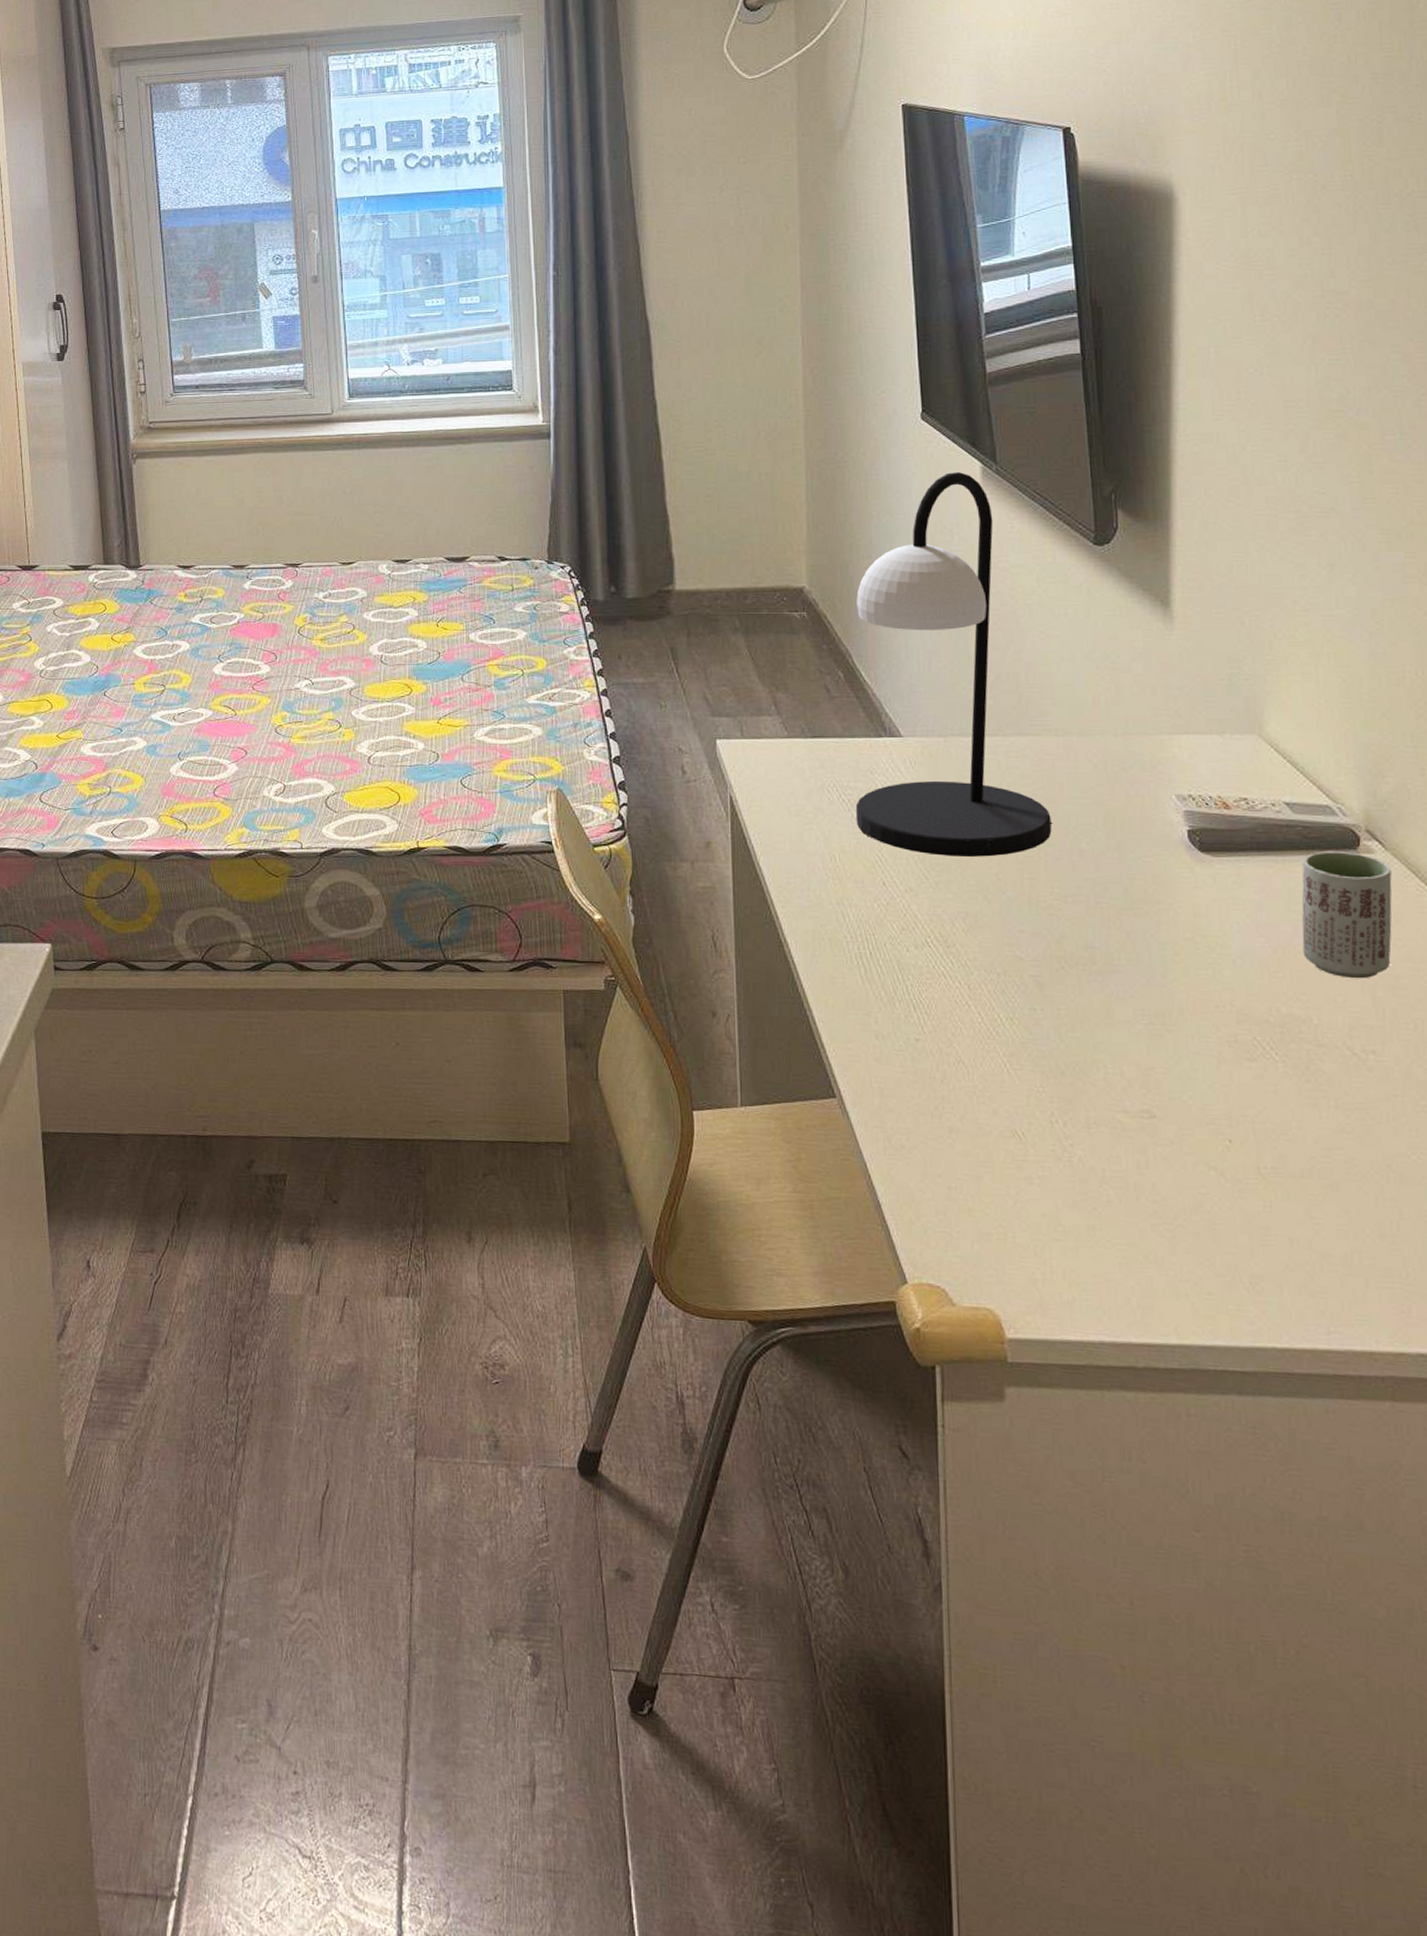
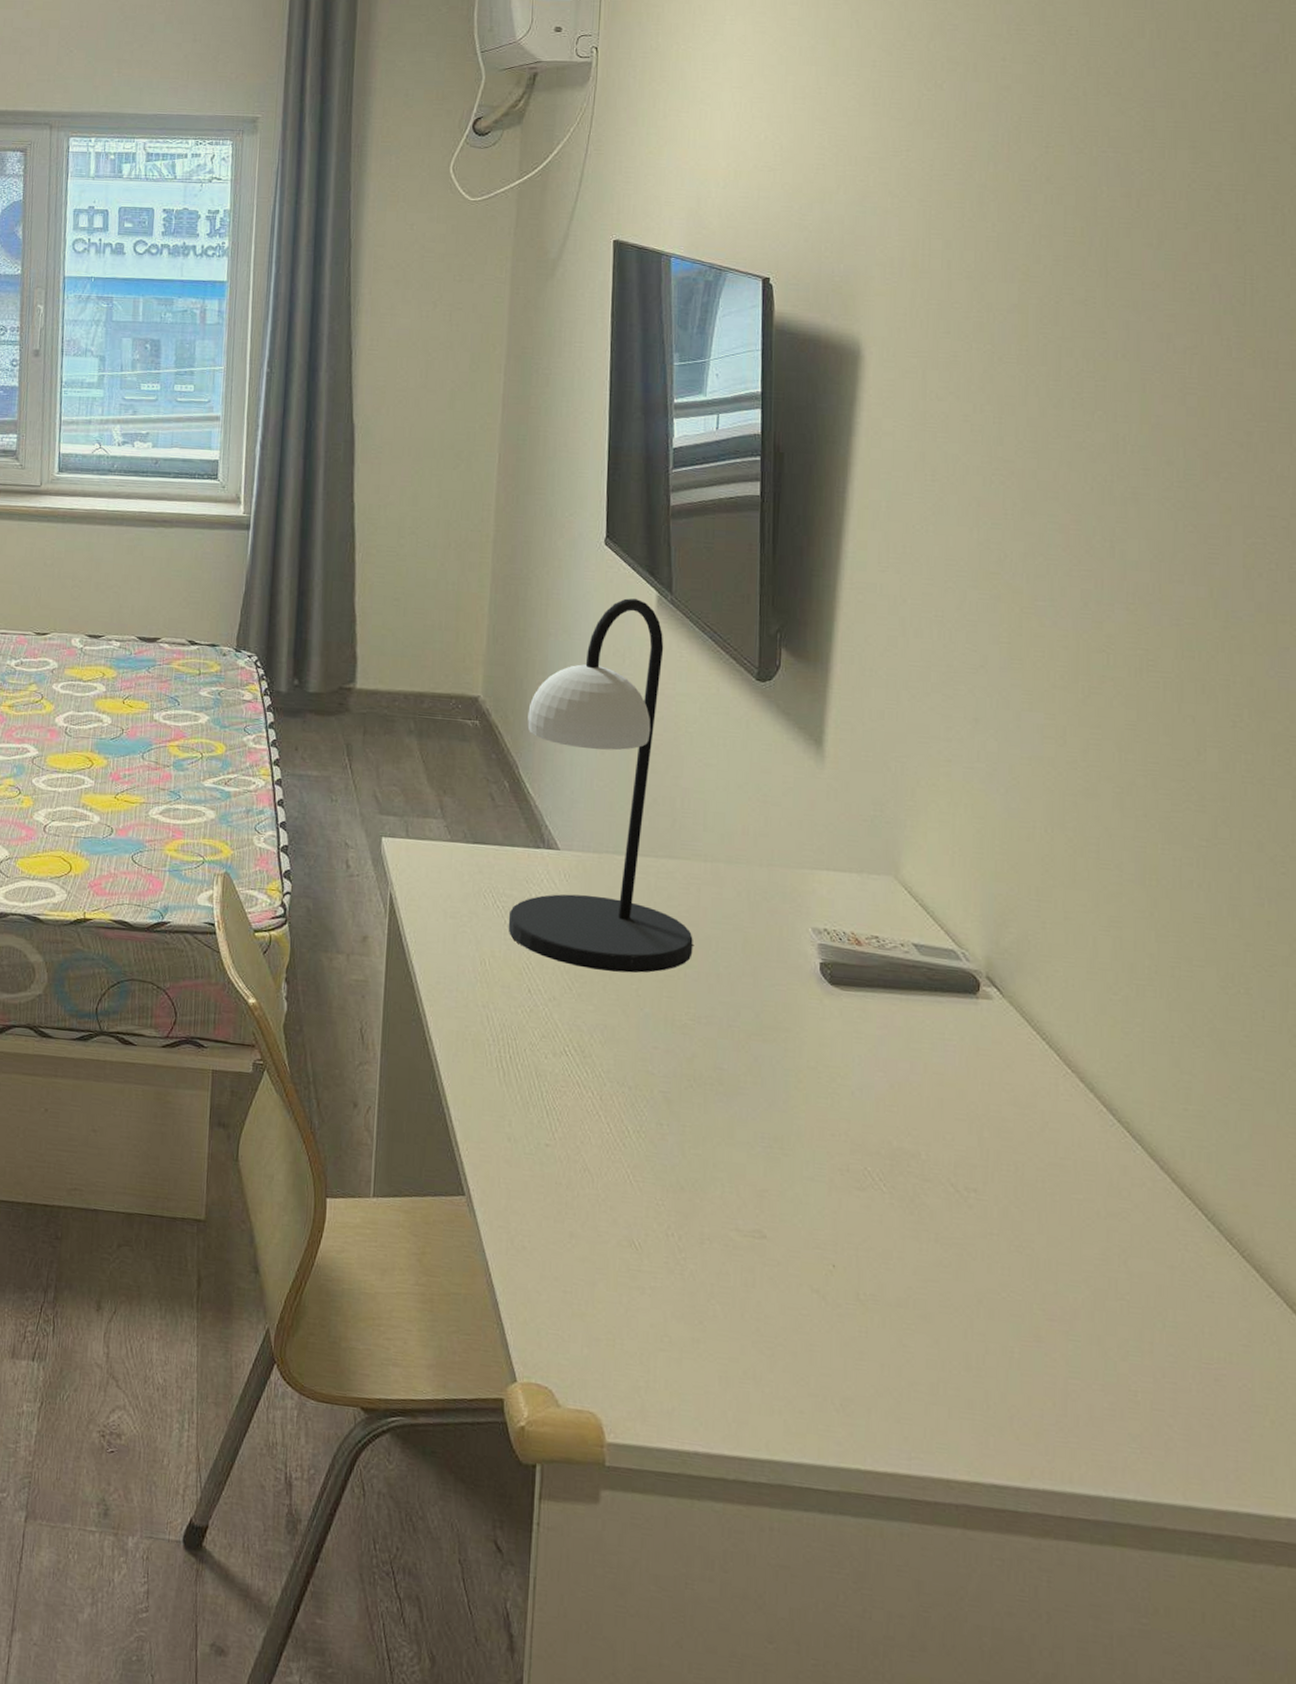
cup: present [1301,850,1392,979] -> none [918,993,1006,1120]

